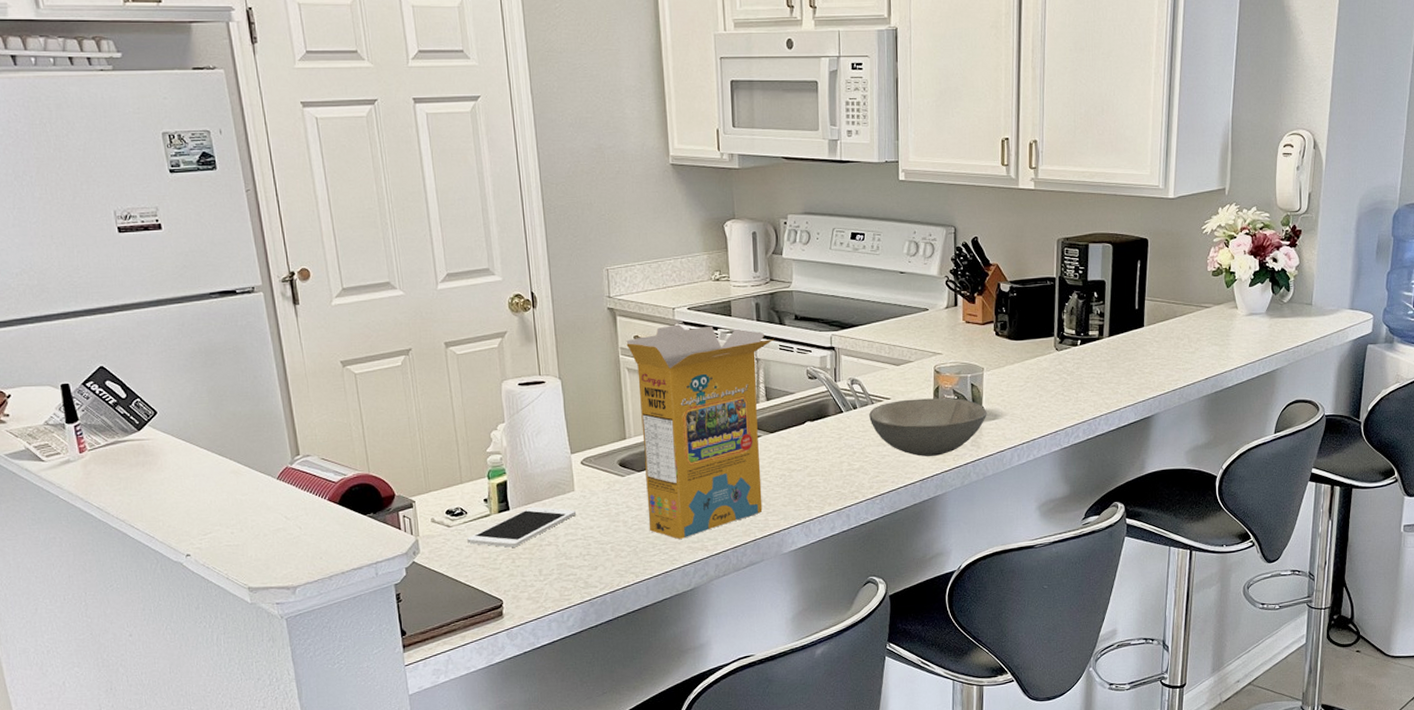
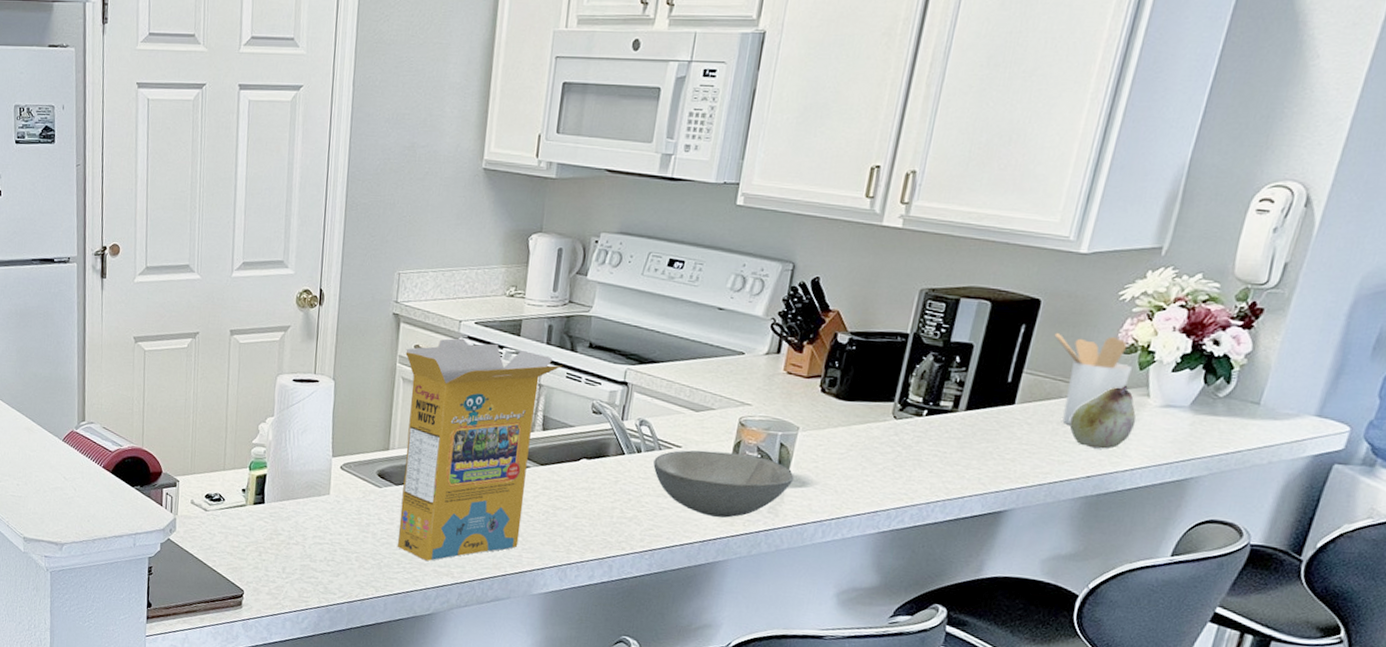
cell phone: present [467,506,577,548] -> none [220,503,328,541]
utensil holder: none [1162,263,1221,338] -> present [1054,332,1132,425]
fruit: none [1186,301,1232,355] -> present [1069,385,1137,449]

